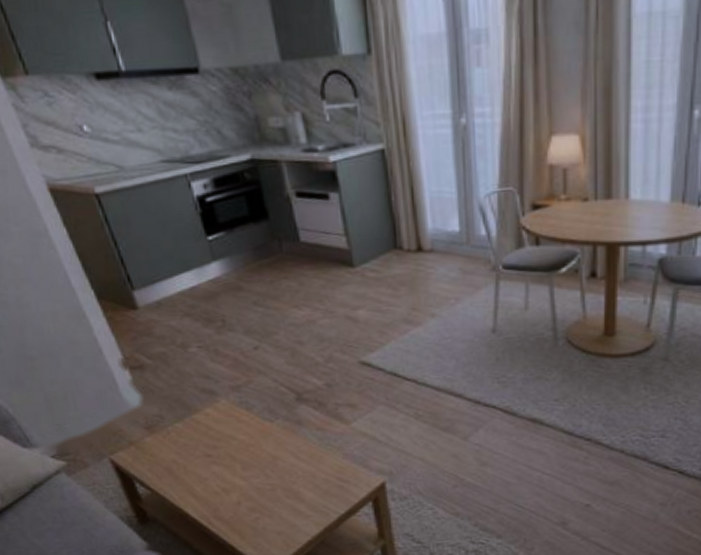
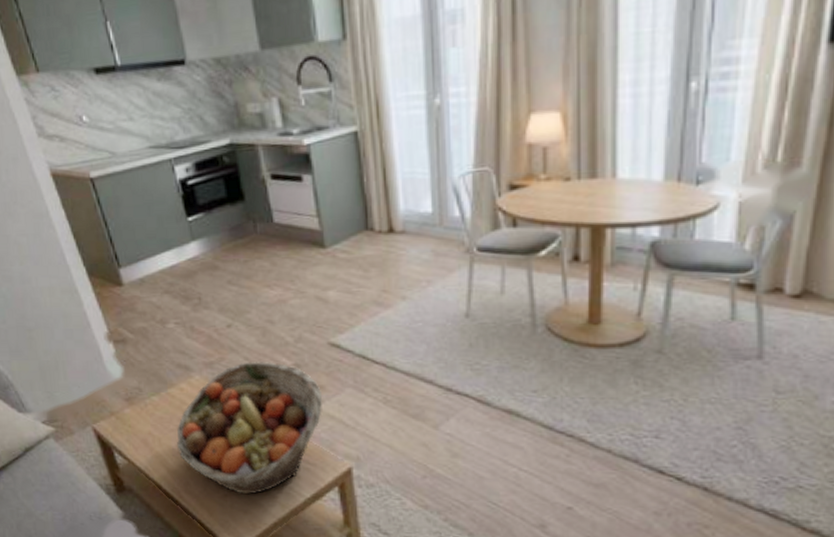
fruit basket: none [203,383,355,516] -> present [176,362,323,495]

